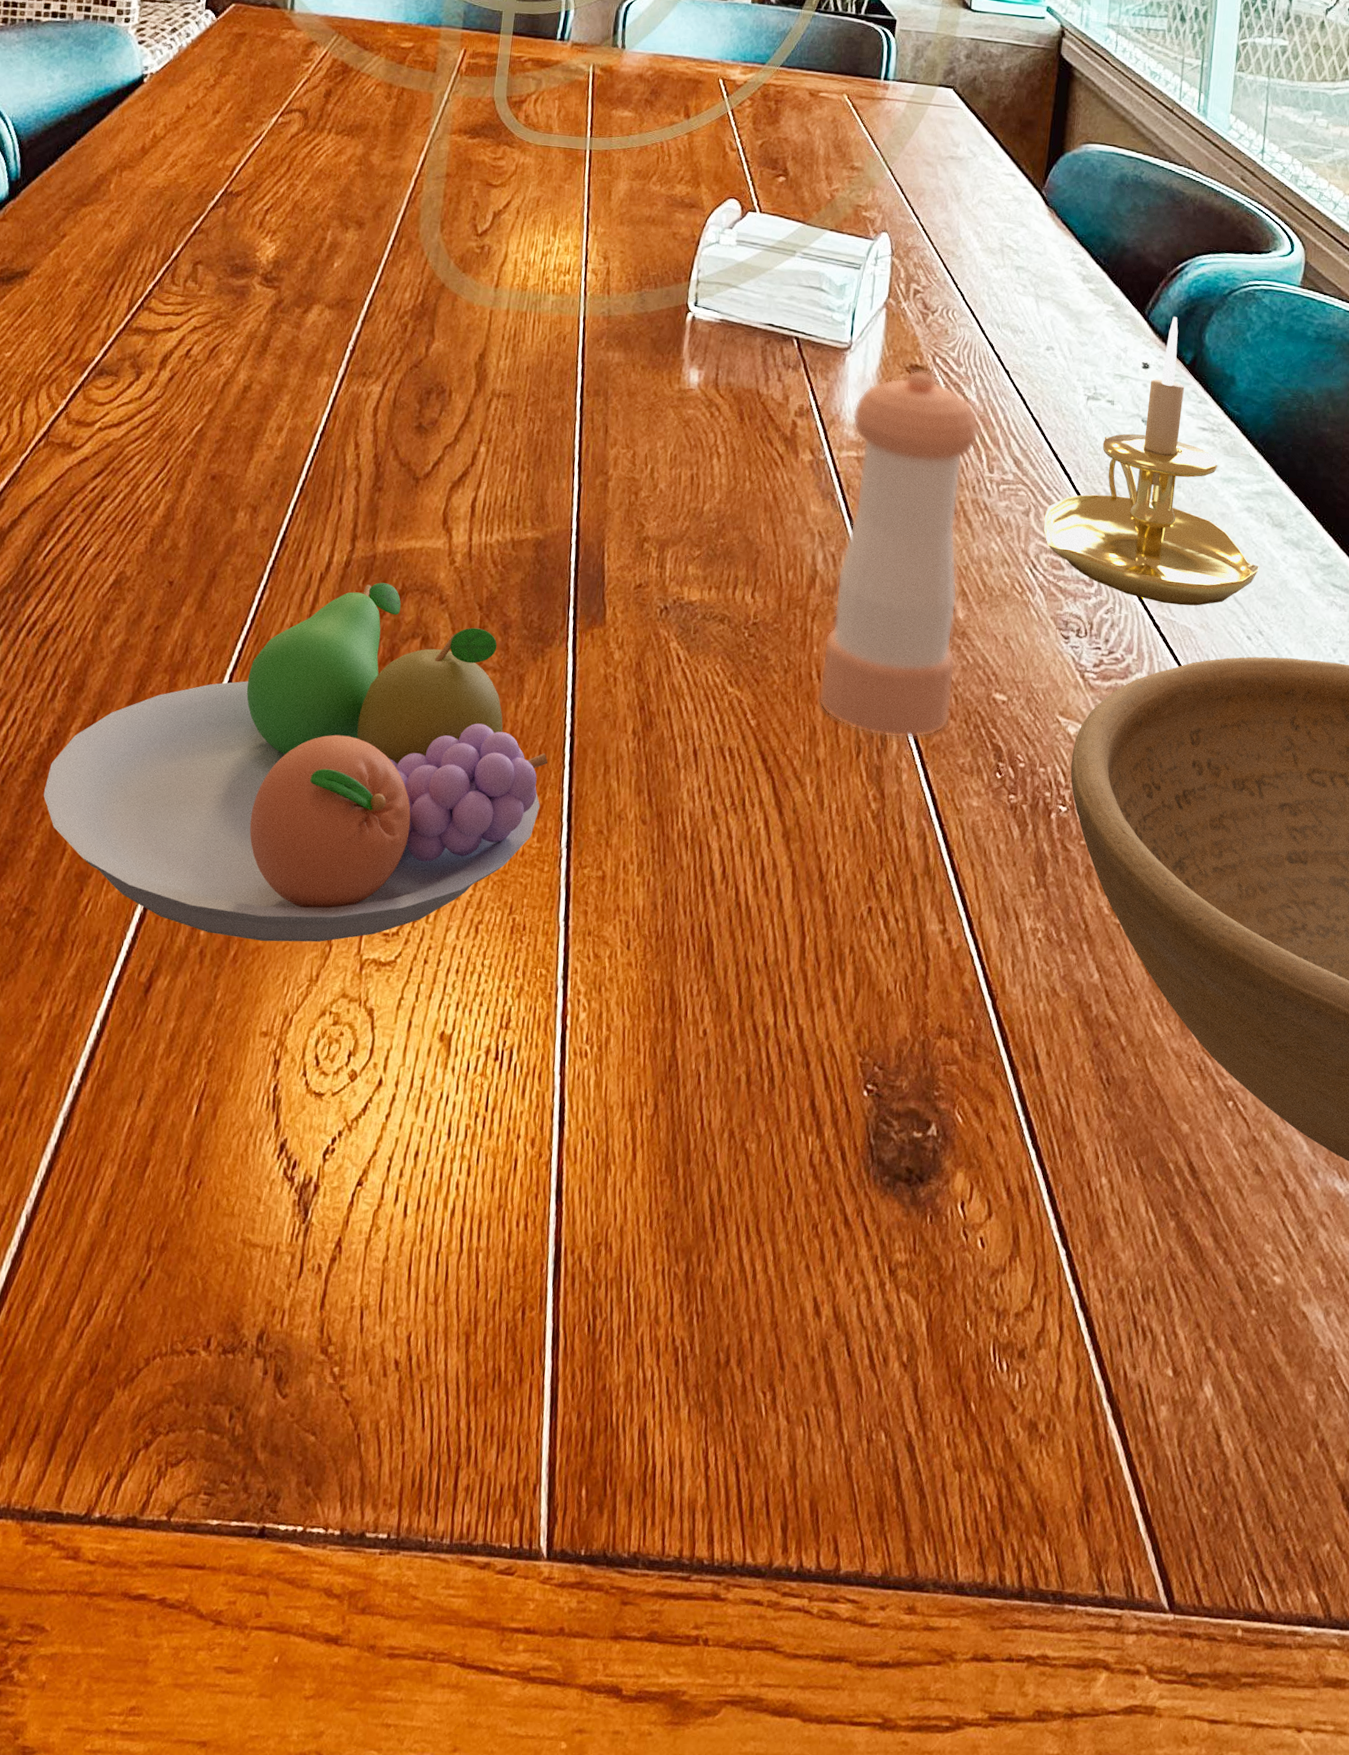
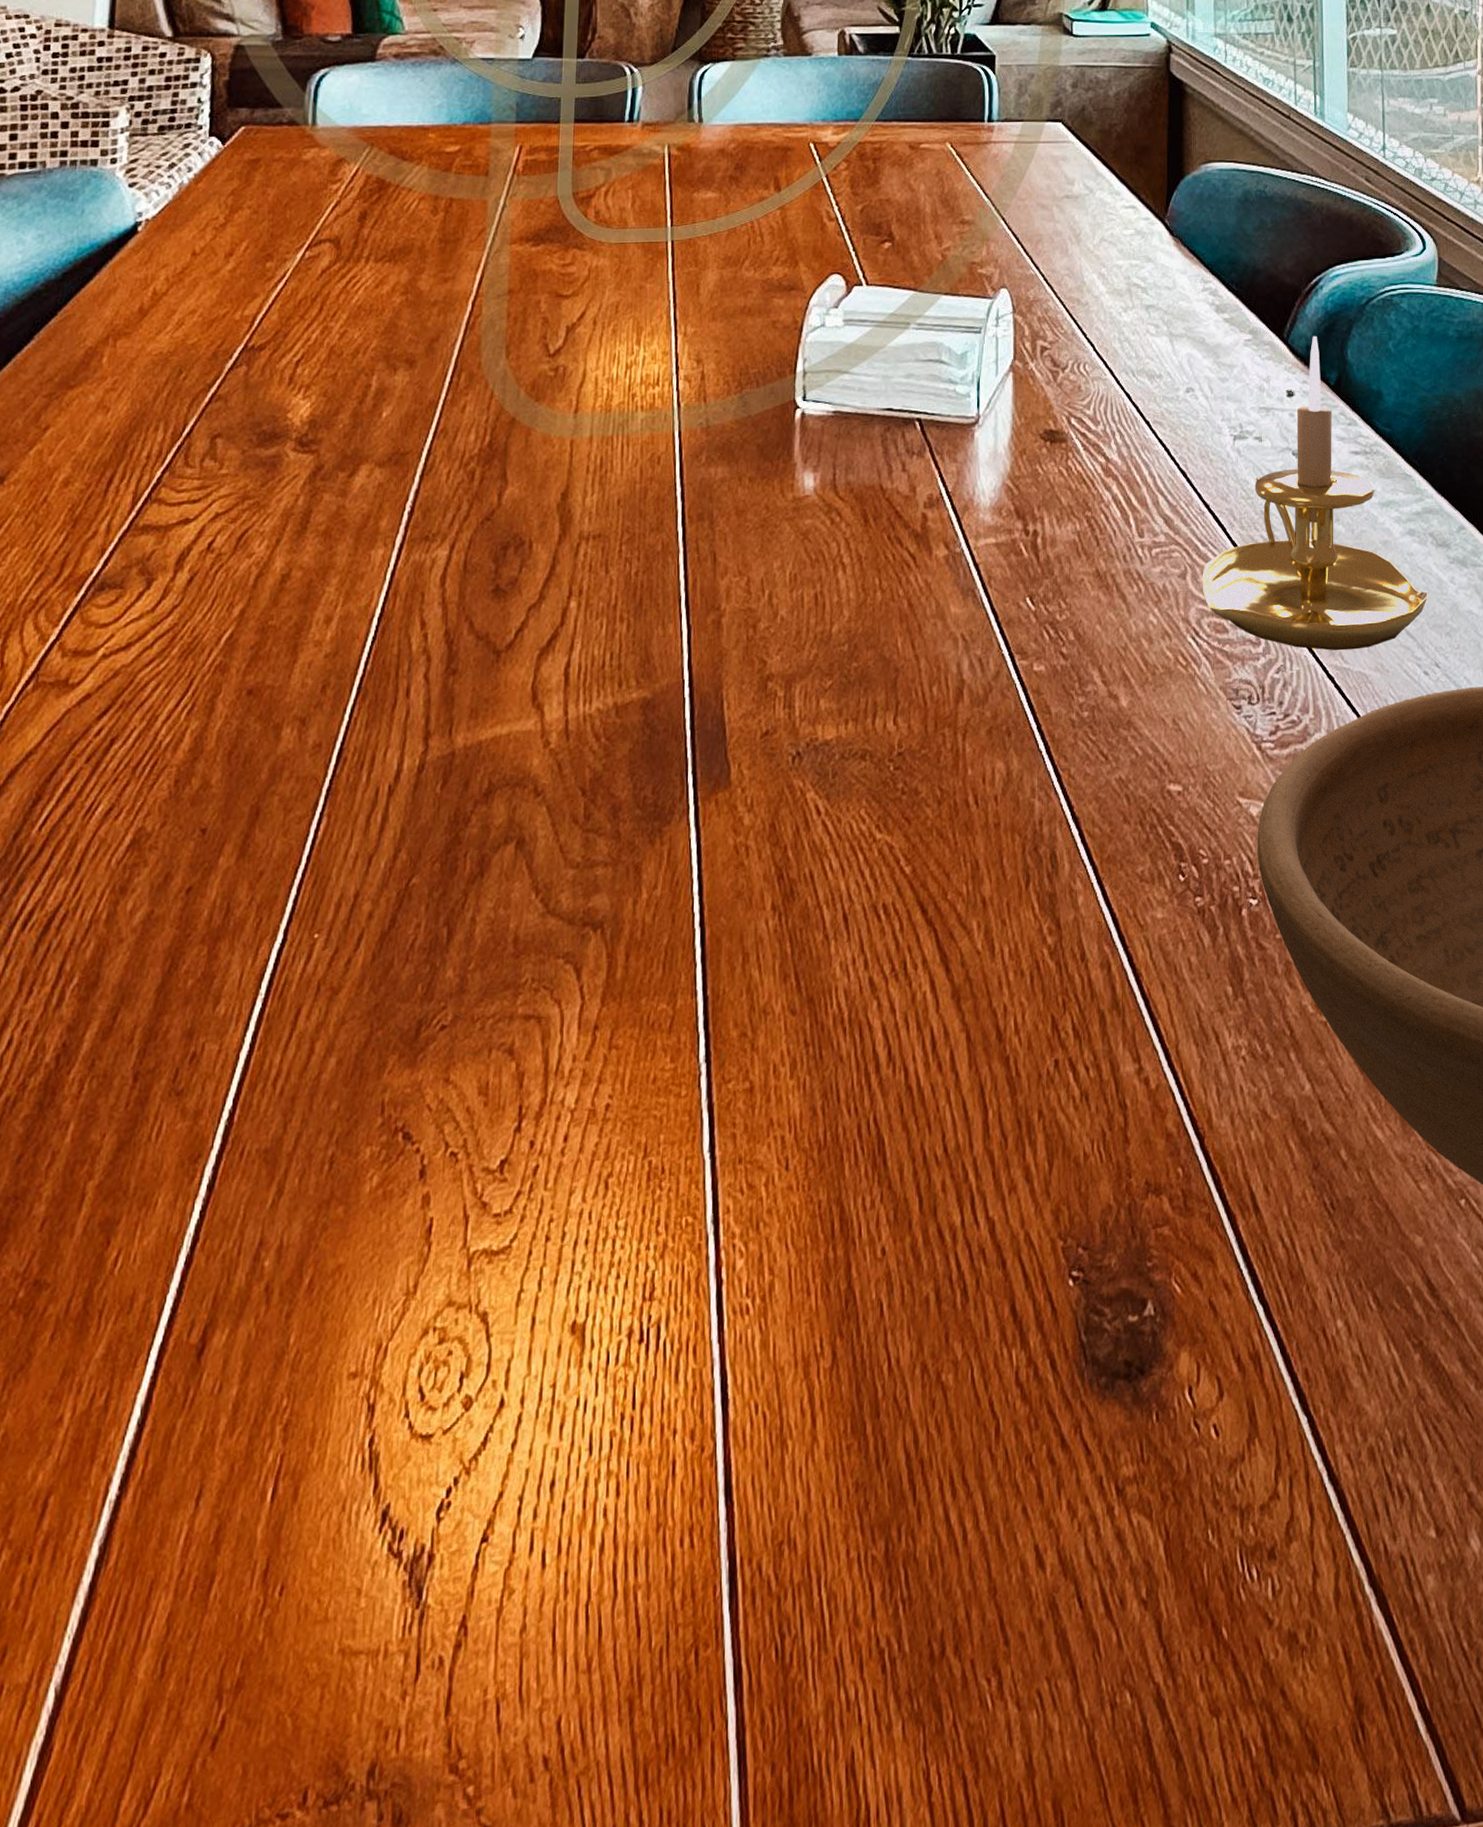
fruit bowl: present [43,582,548,942] -> none [52,783,677,1262]
pepper shaker: present [818,370,980,739] -> none [978,435,1125,859]

